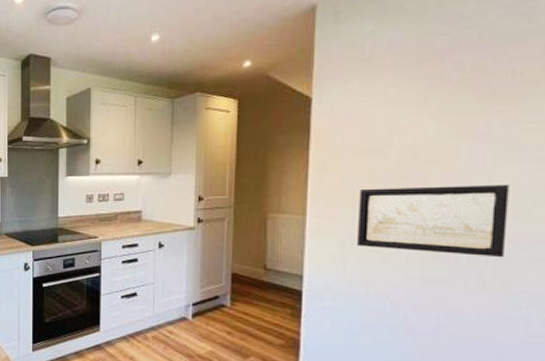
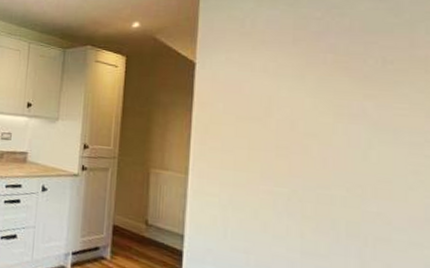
wall art: present [357,184,510,258] -> none [238,154,385,239]

